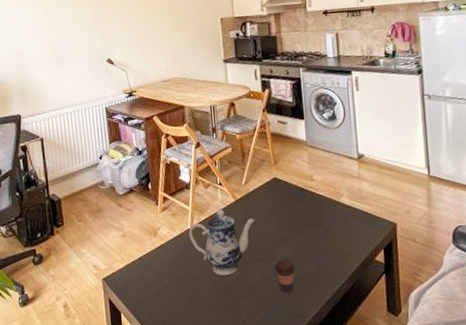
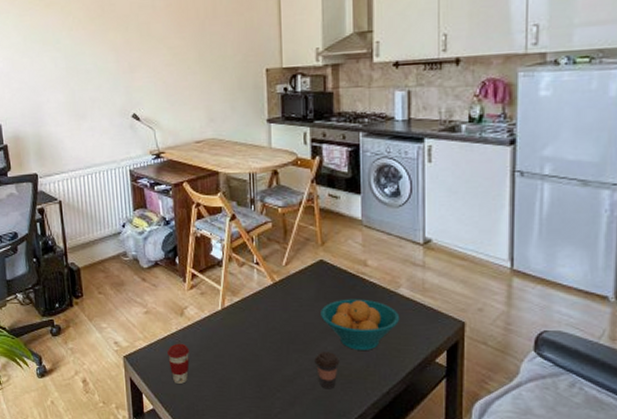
coffee cup: none [143,261,164,300] -> present [167,343,190,384]
teapot: present [188,209,255,275] -> none [218,291,295,364]
fruit bowl: none [277,209,344,255] -> present [321,299,400,350]

